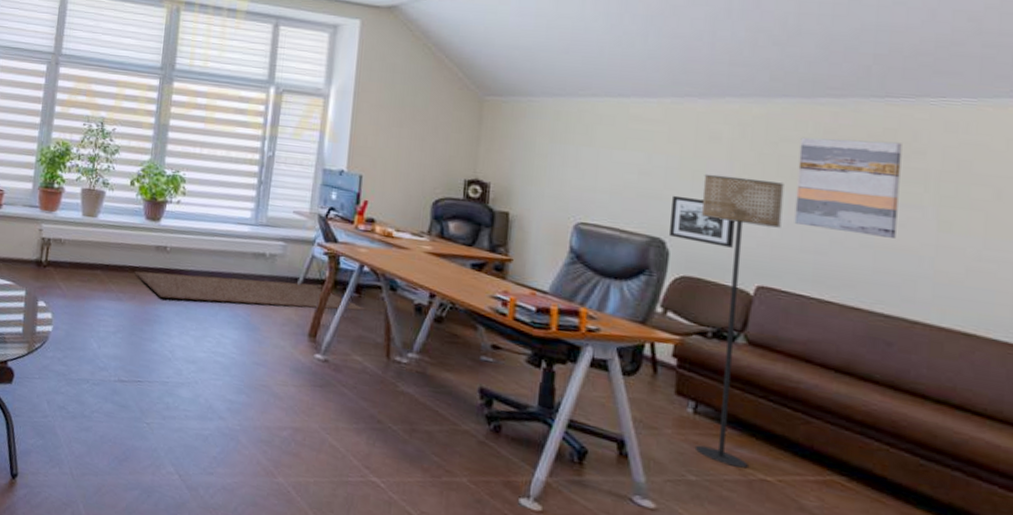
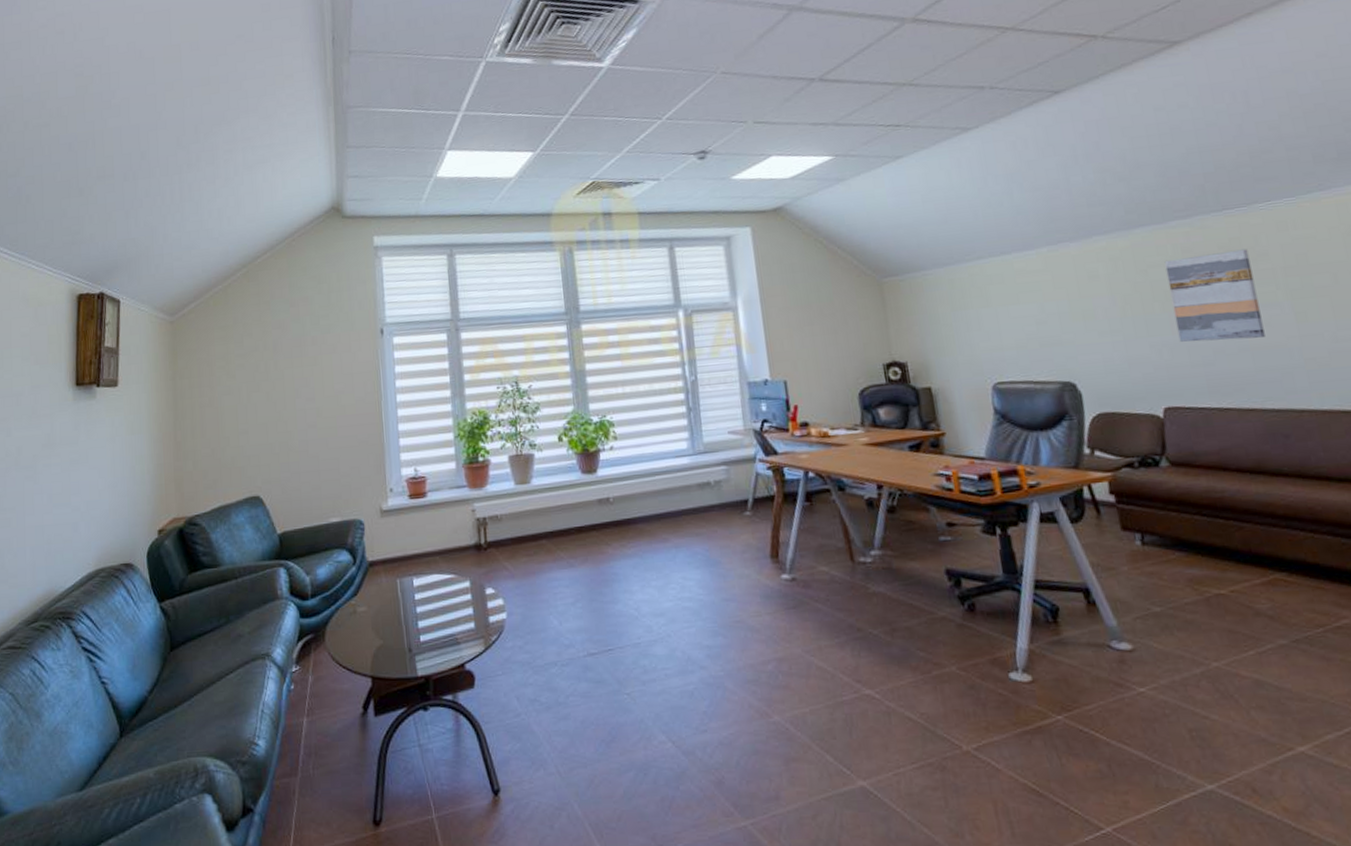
rug: present [134,271,384,312] -> none [581,498,838,553]
picture frame: present [668,195,735,248] -> none [1071,337,1135,379]
floor lamp: present [694,173,784,469] -> none [1093,306,1202,589]

